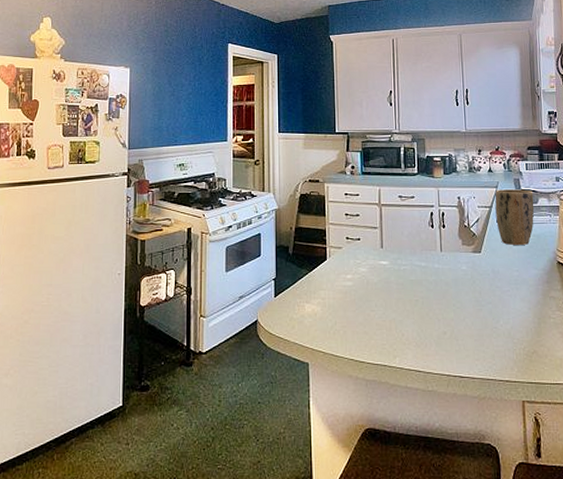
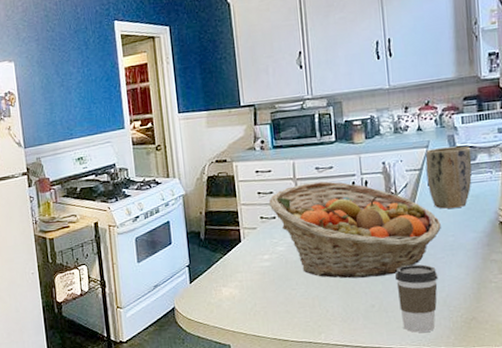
fruit basket: none [355,210,507,304] -> present [268,181,441,279]
coffee cup: none [466,295,504,362] -> present [395,264,438,333]

